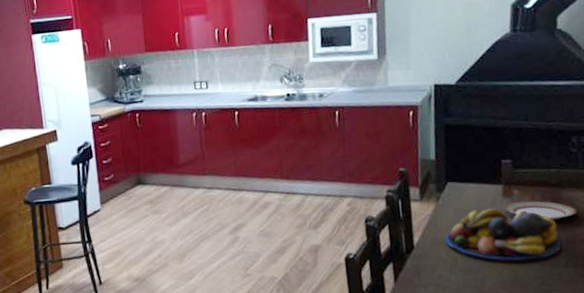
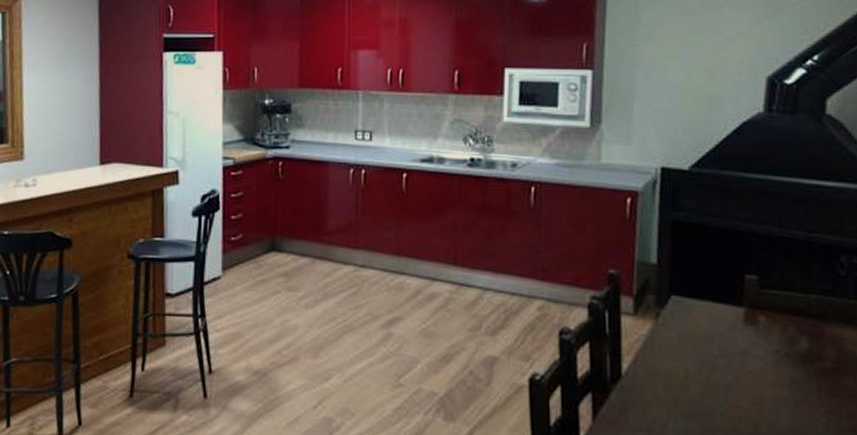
fruit bowl: present [445,208,561,261] -> none [664,336,821,413]
plate: present [503,200,577,221] -> none [744,331,844,364]

